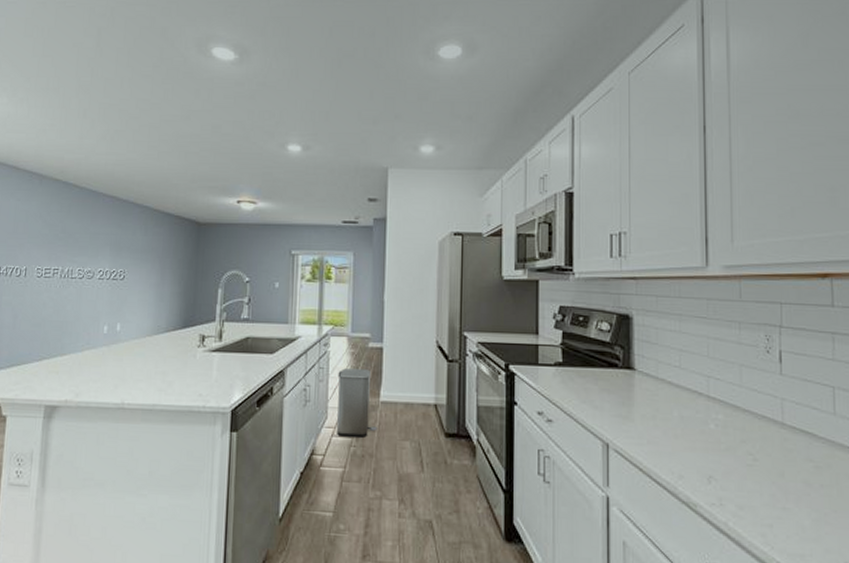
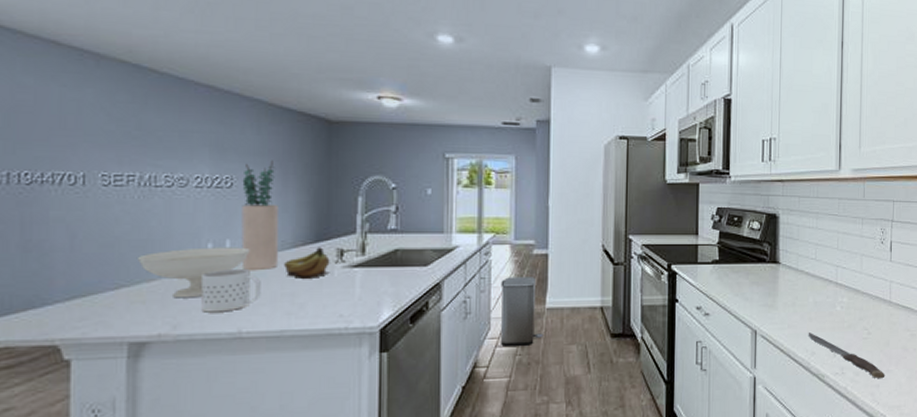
bowl: none [55,329,134,372] -> present [136,247,250,298]
mug: none [96,348,141,385] -> present [201,268,261,313]
vase: none [127,257,157,351] -> present [241,160,280,271]
fruit: none [159,332,194,360] -> present [284,247,330,279]
knife: none [673,452,781,518] -> present [808,333,885,379]

